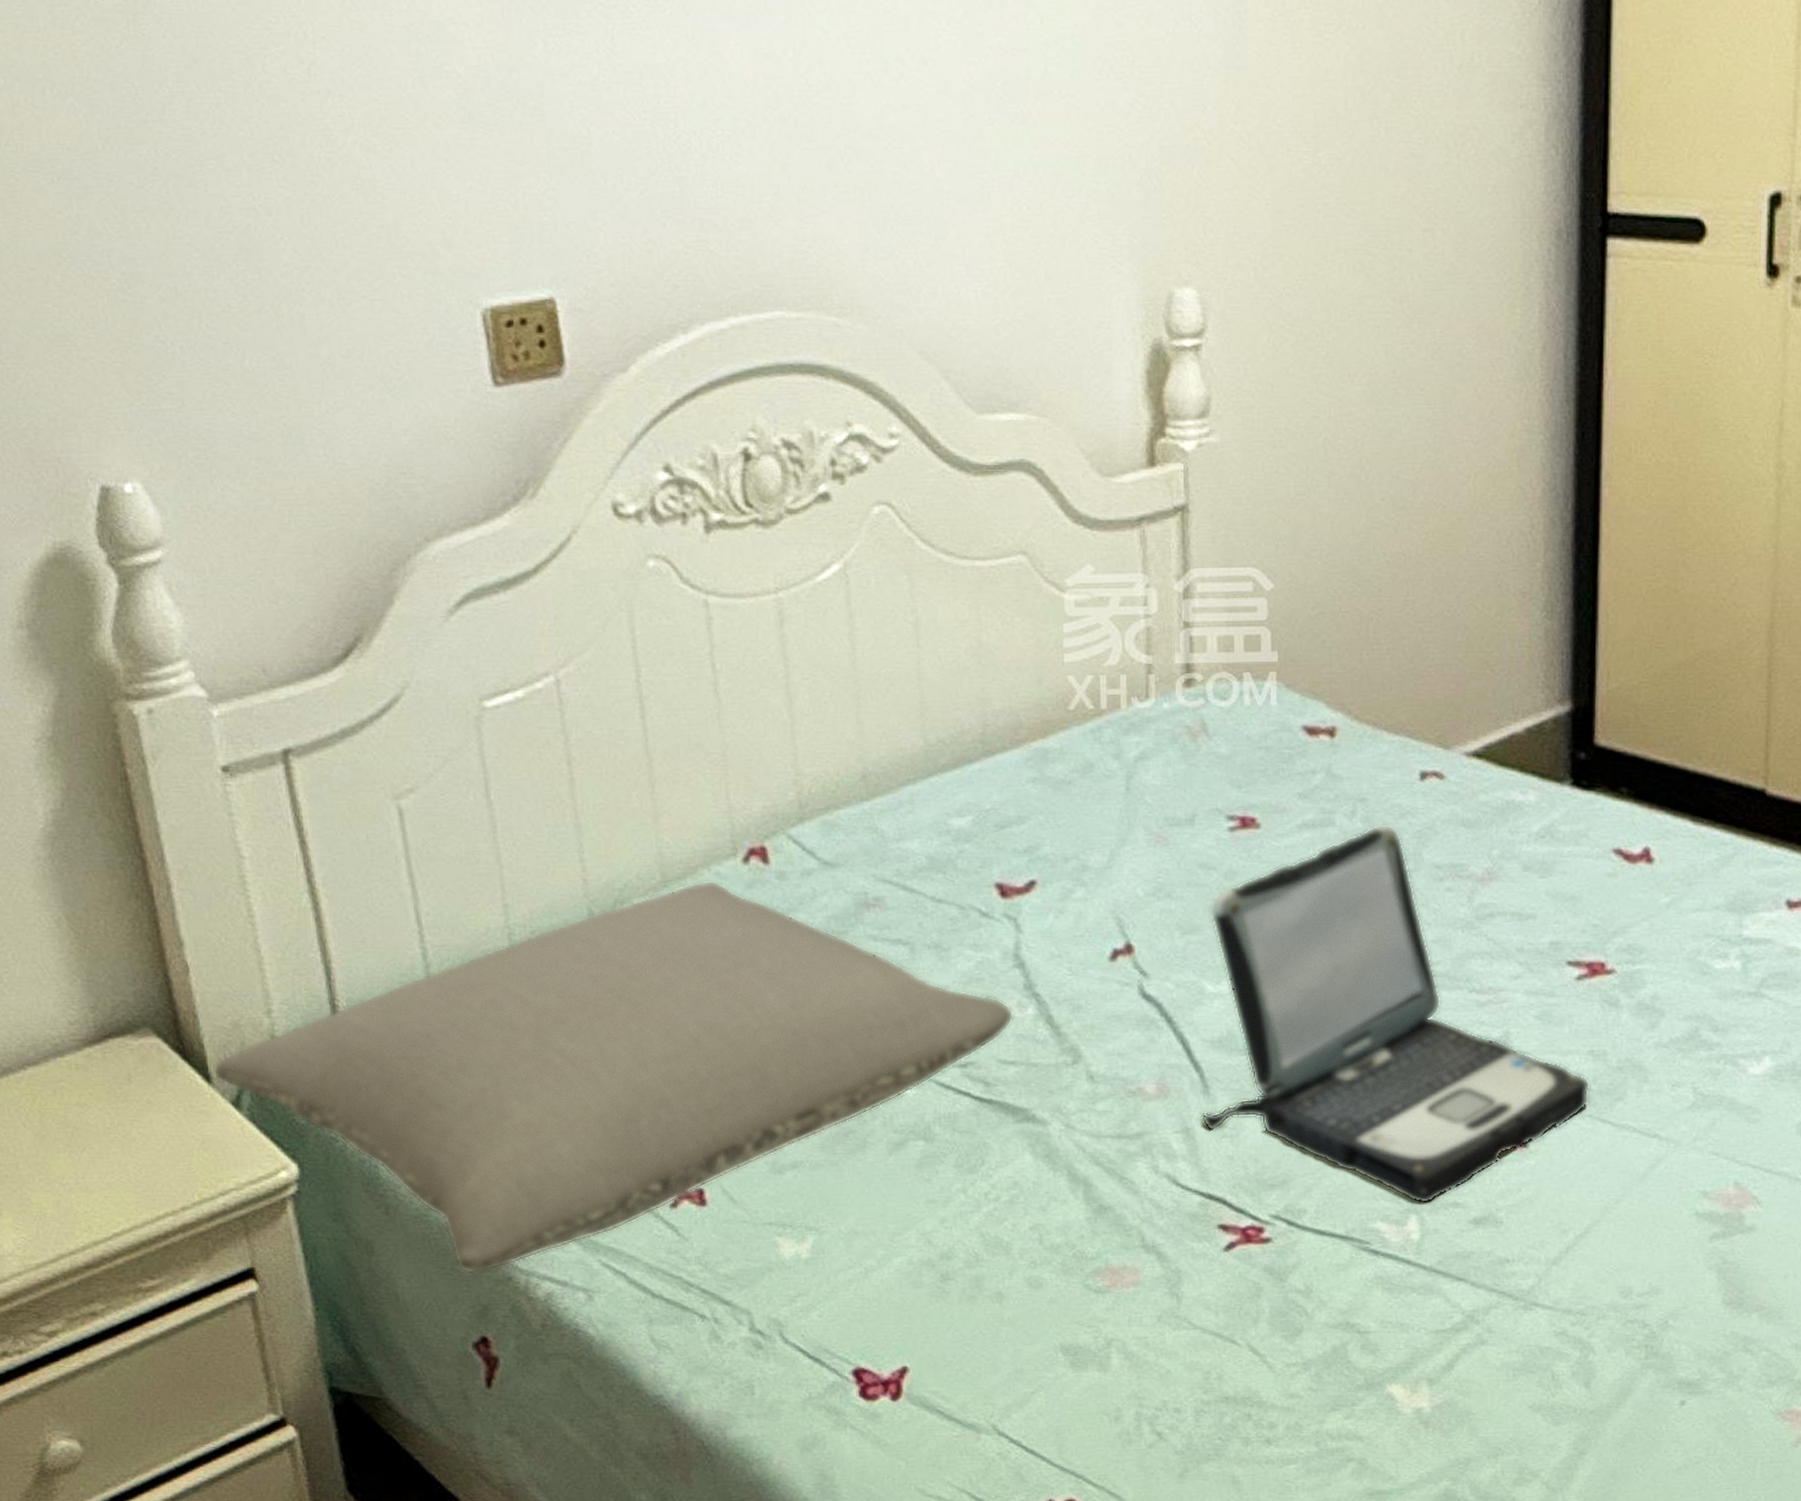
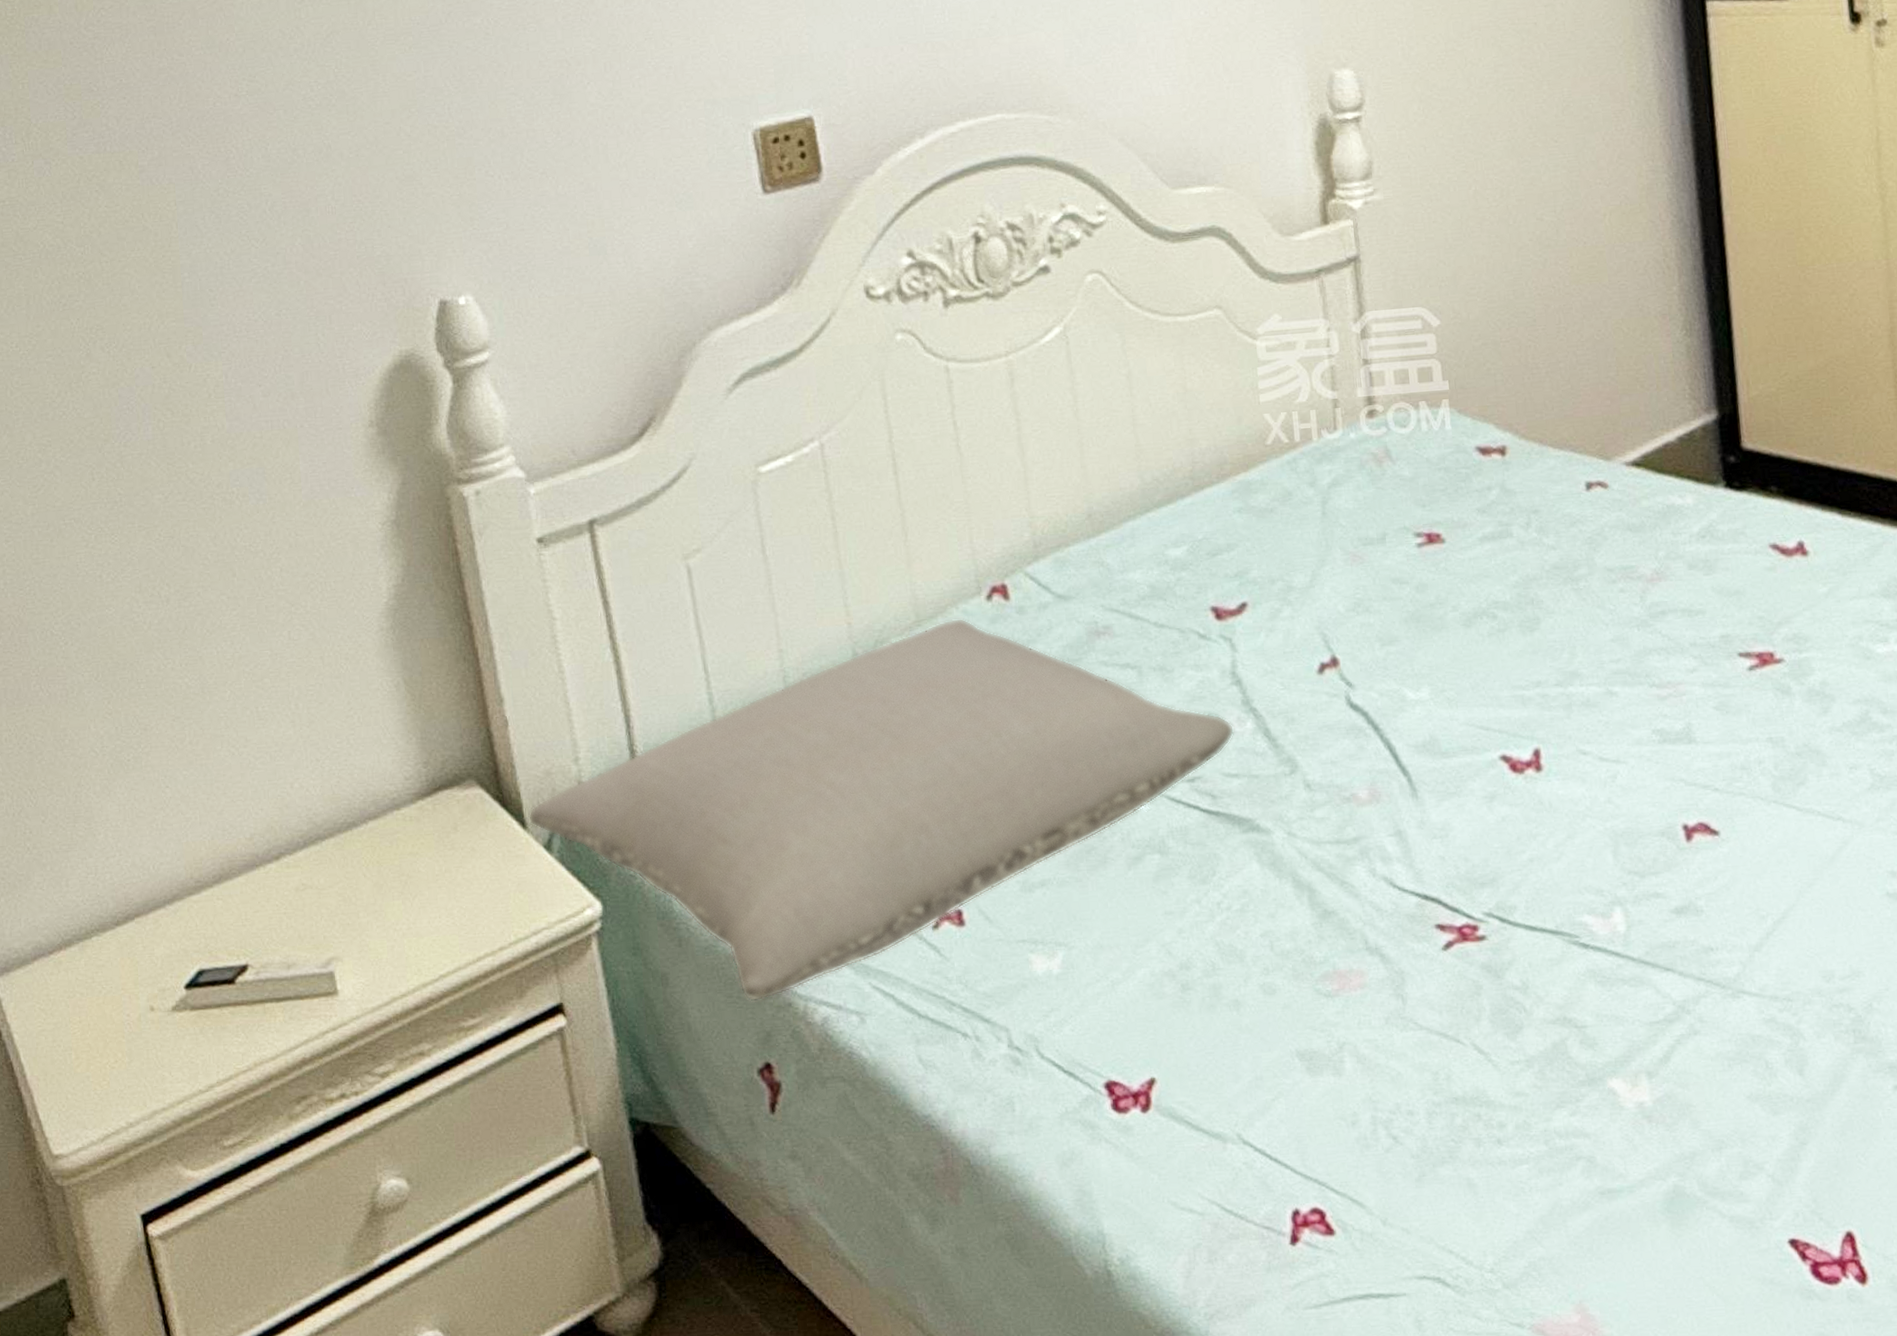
laptop: present [1200,824,1591,1204] -> none [1406,532,1773,896]

